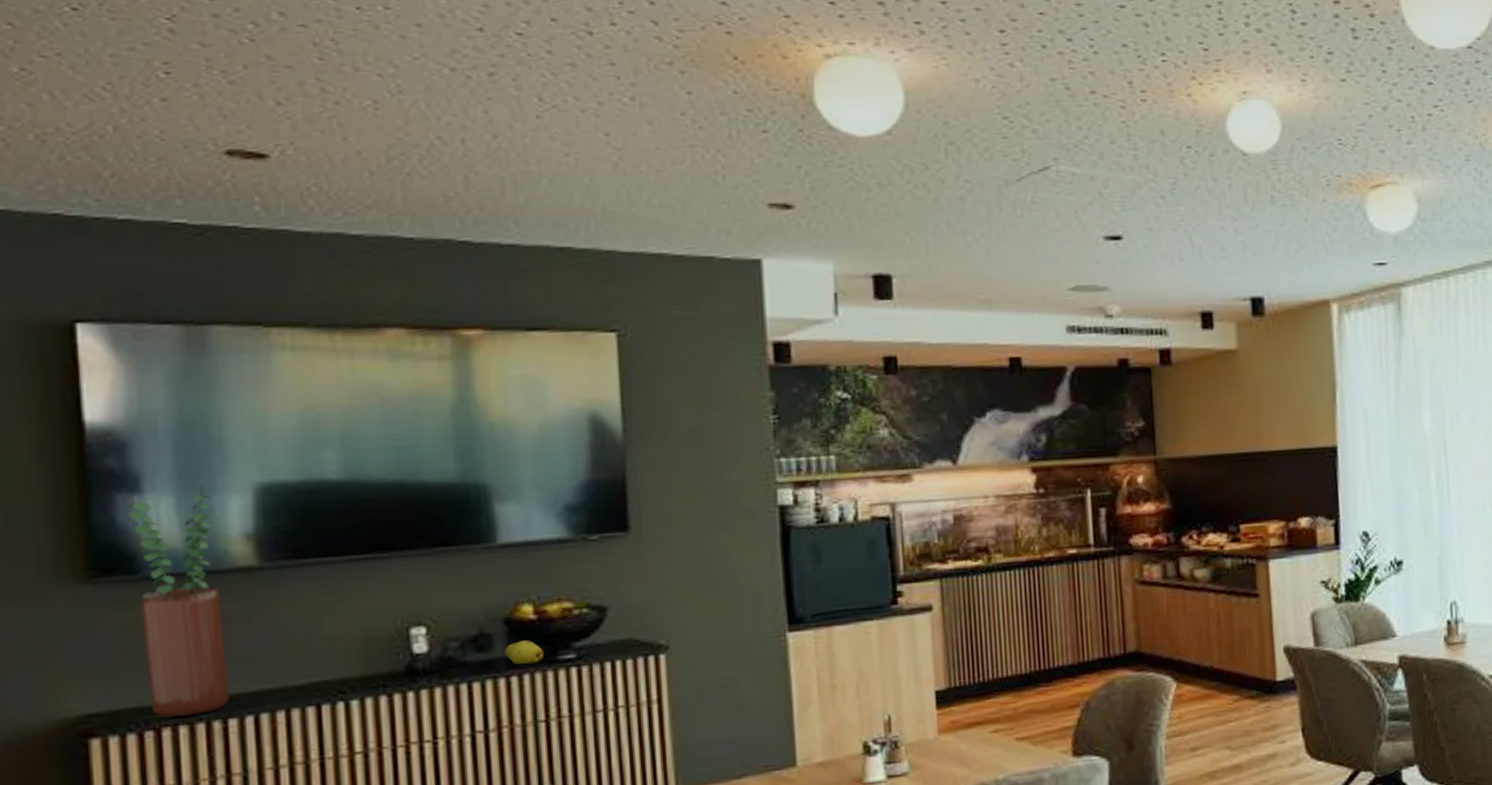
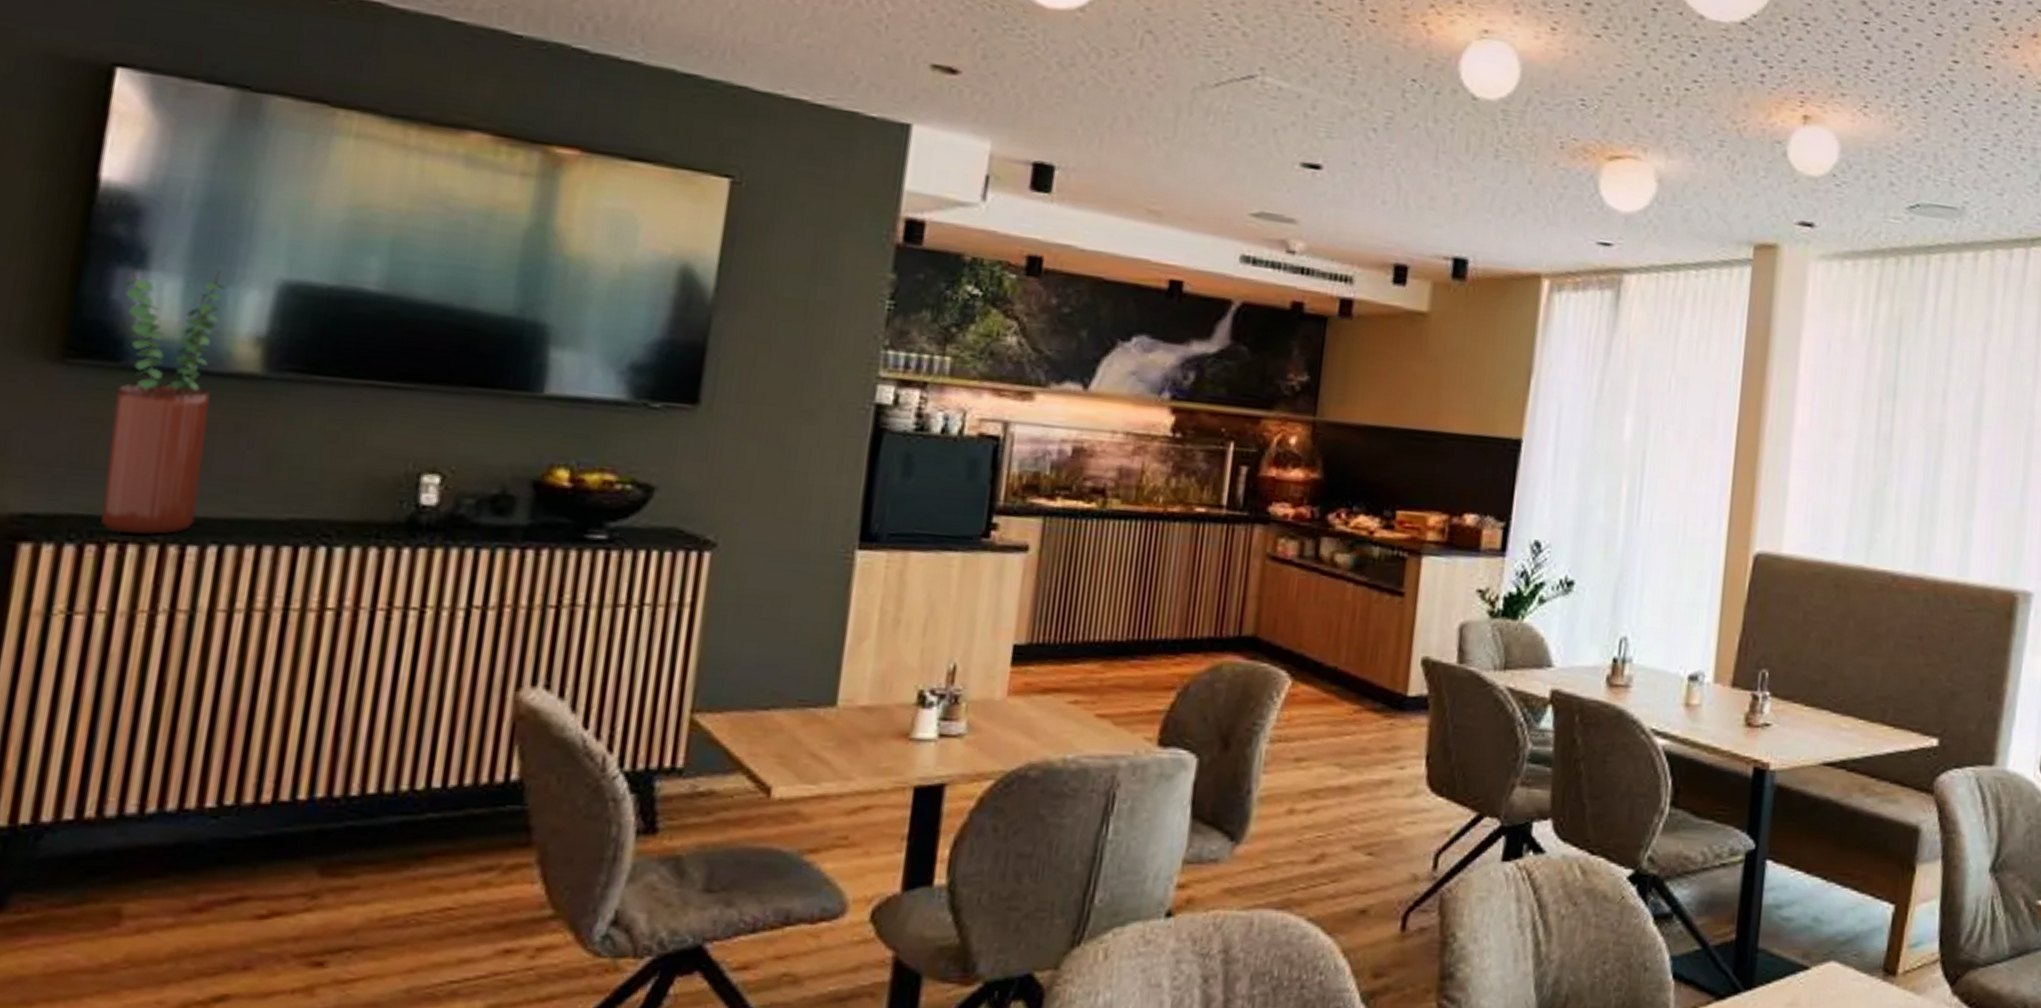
fruit: present [505,640,543,666] -> none [525,509,571,539]

